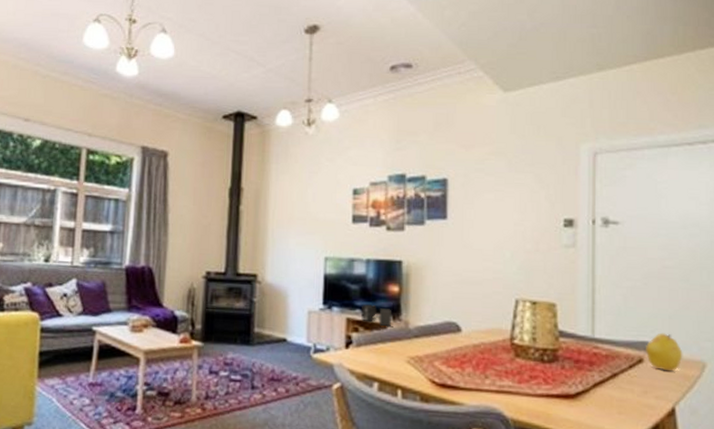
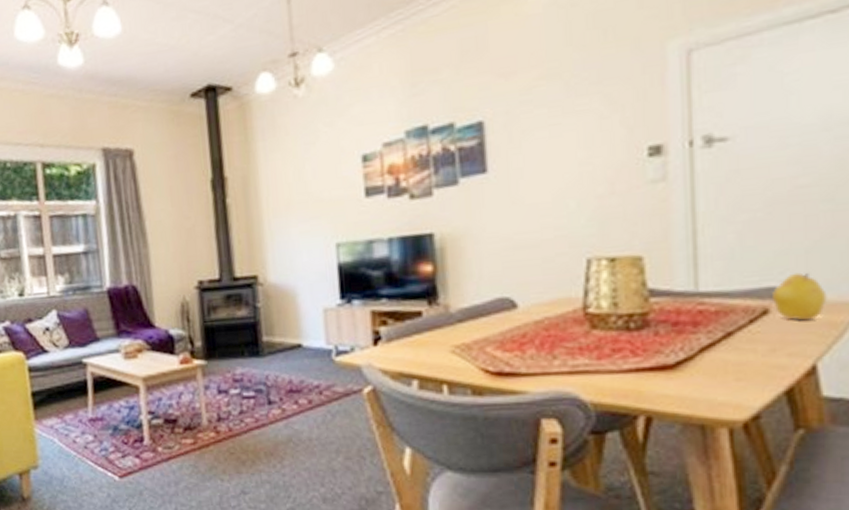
speaker: present [361,304,391,327] -> none [388,291,427,315]

